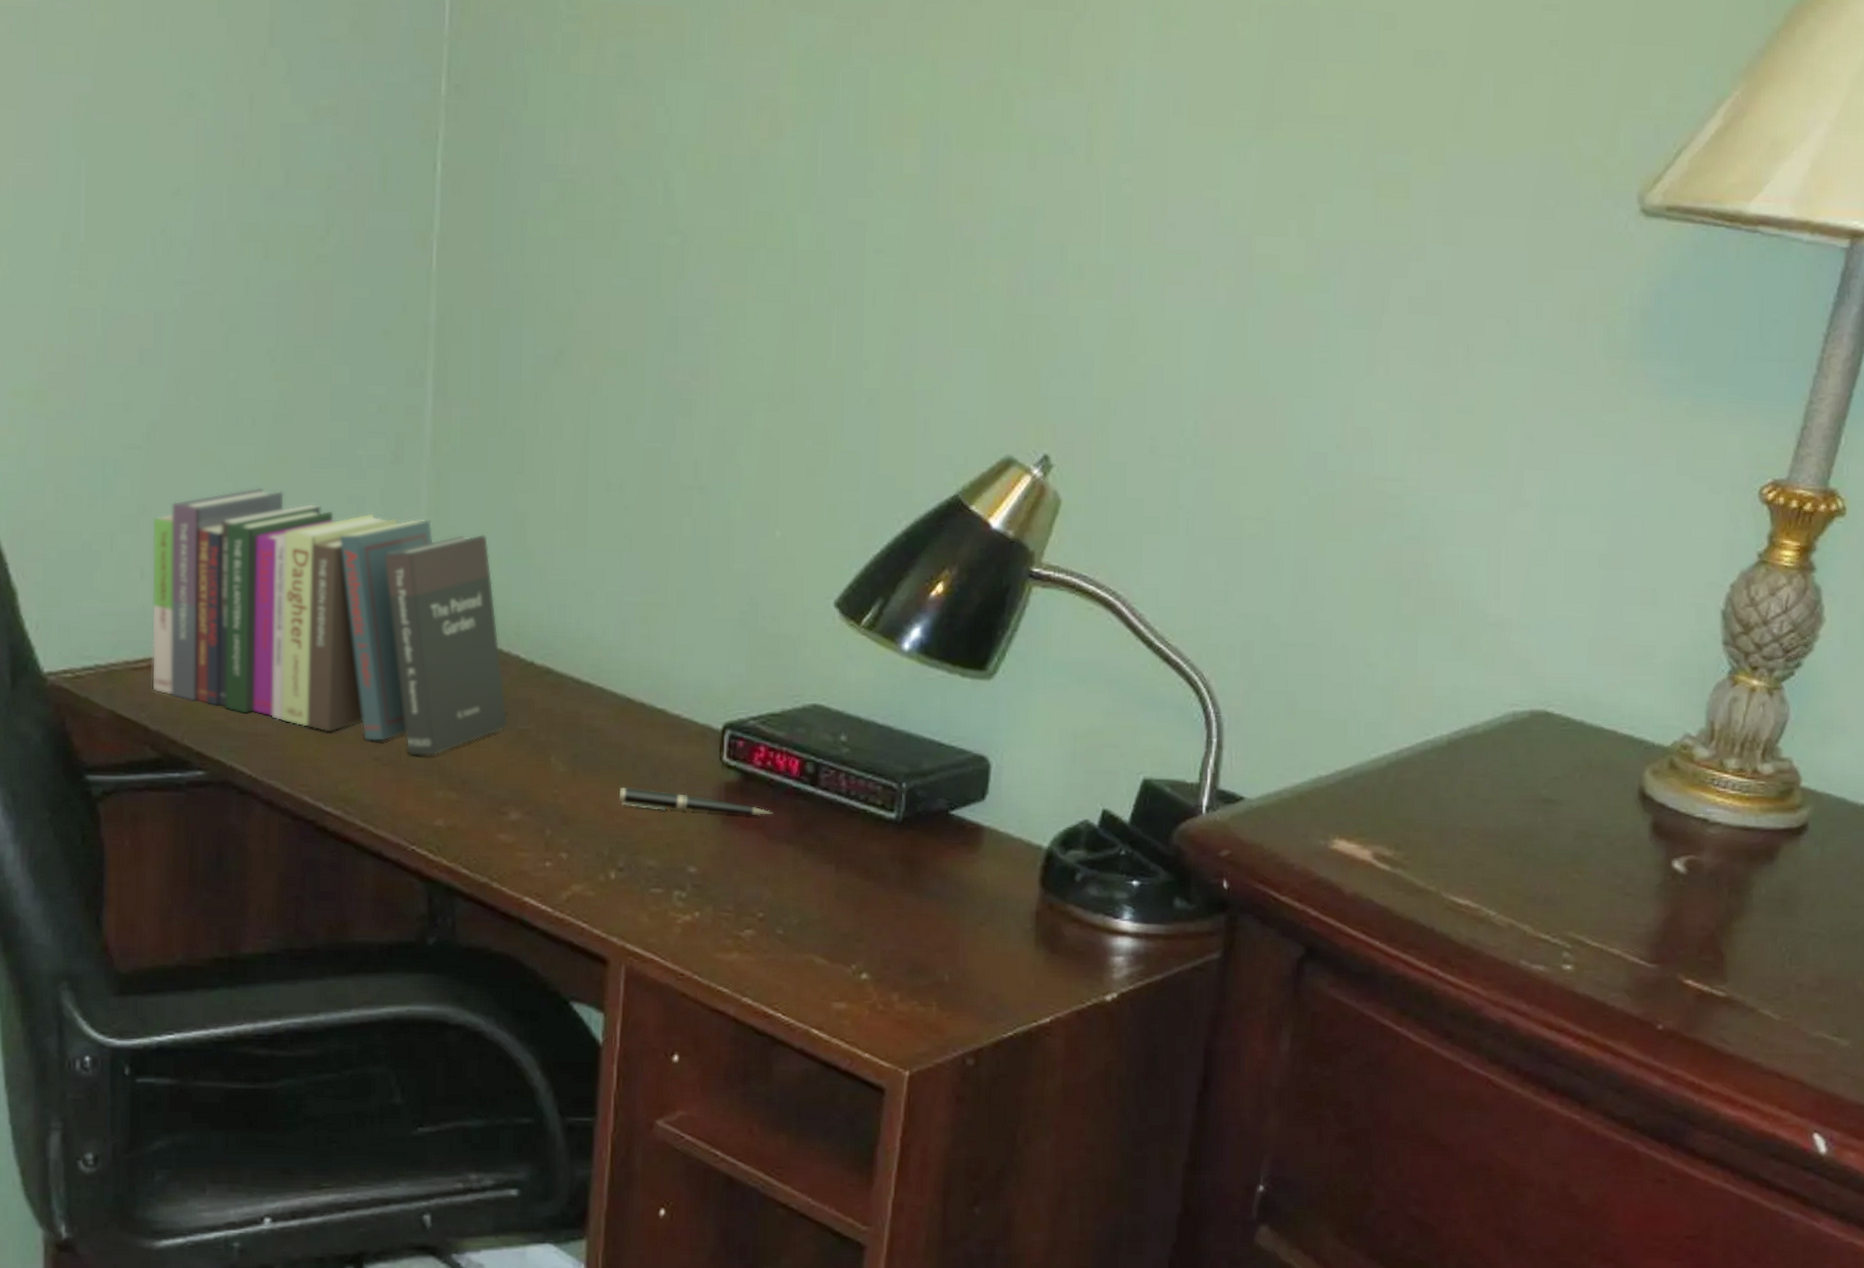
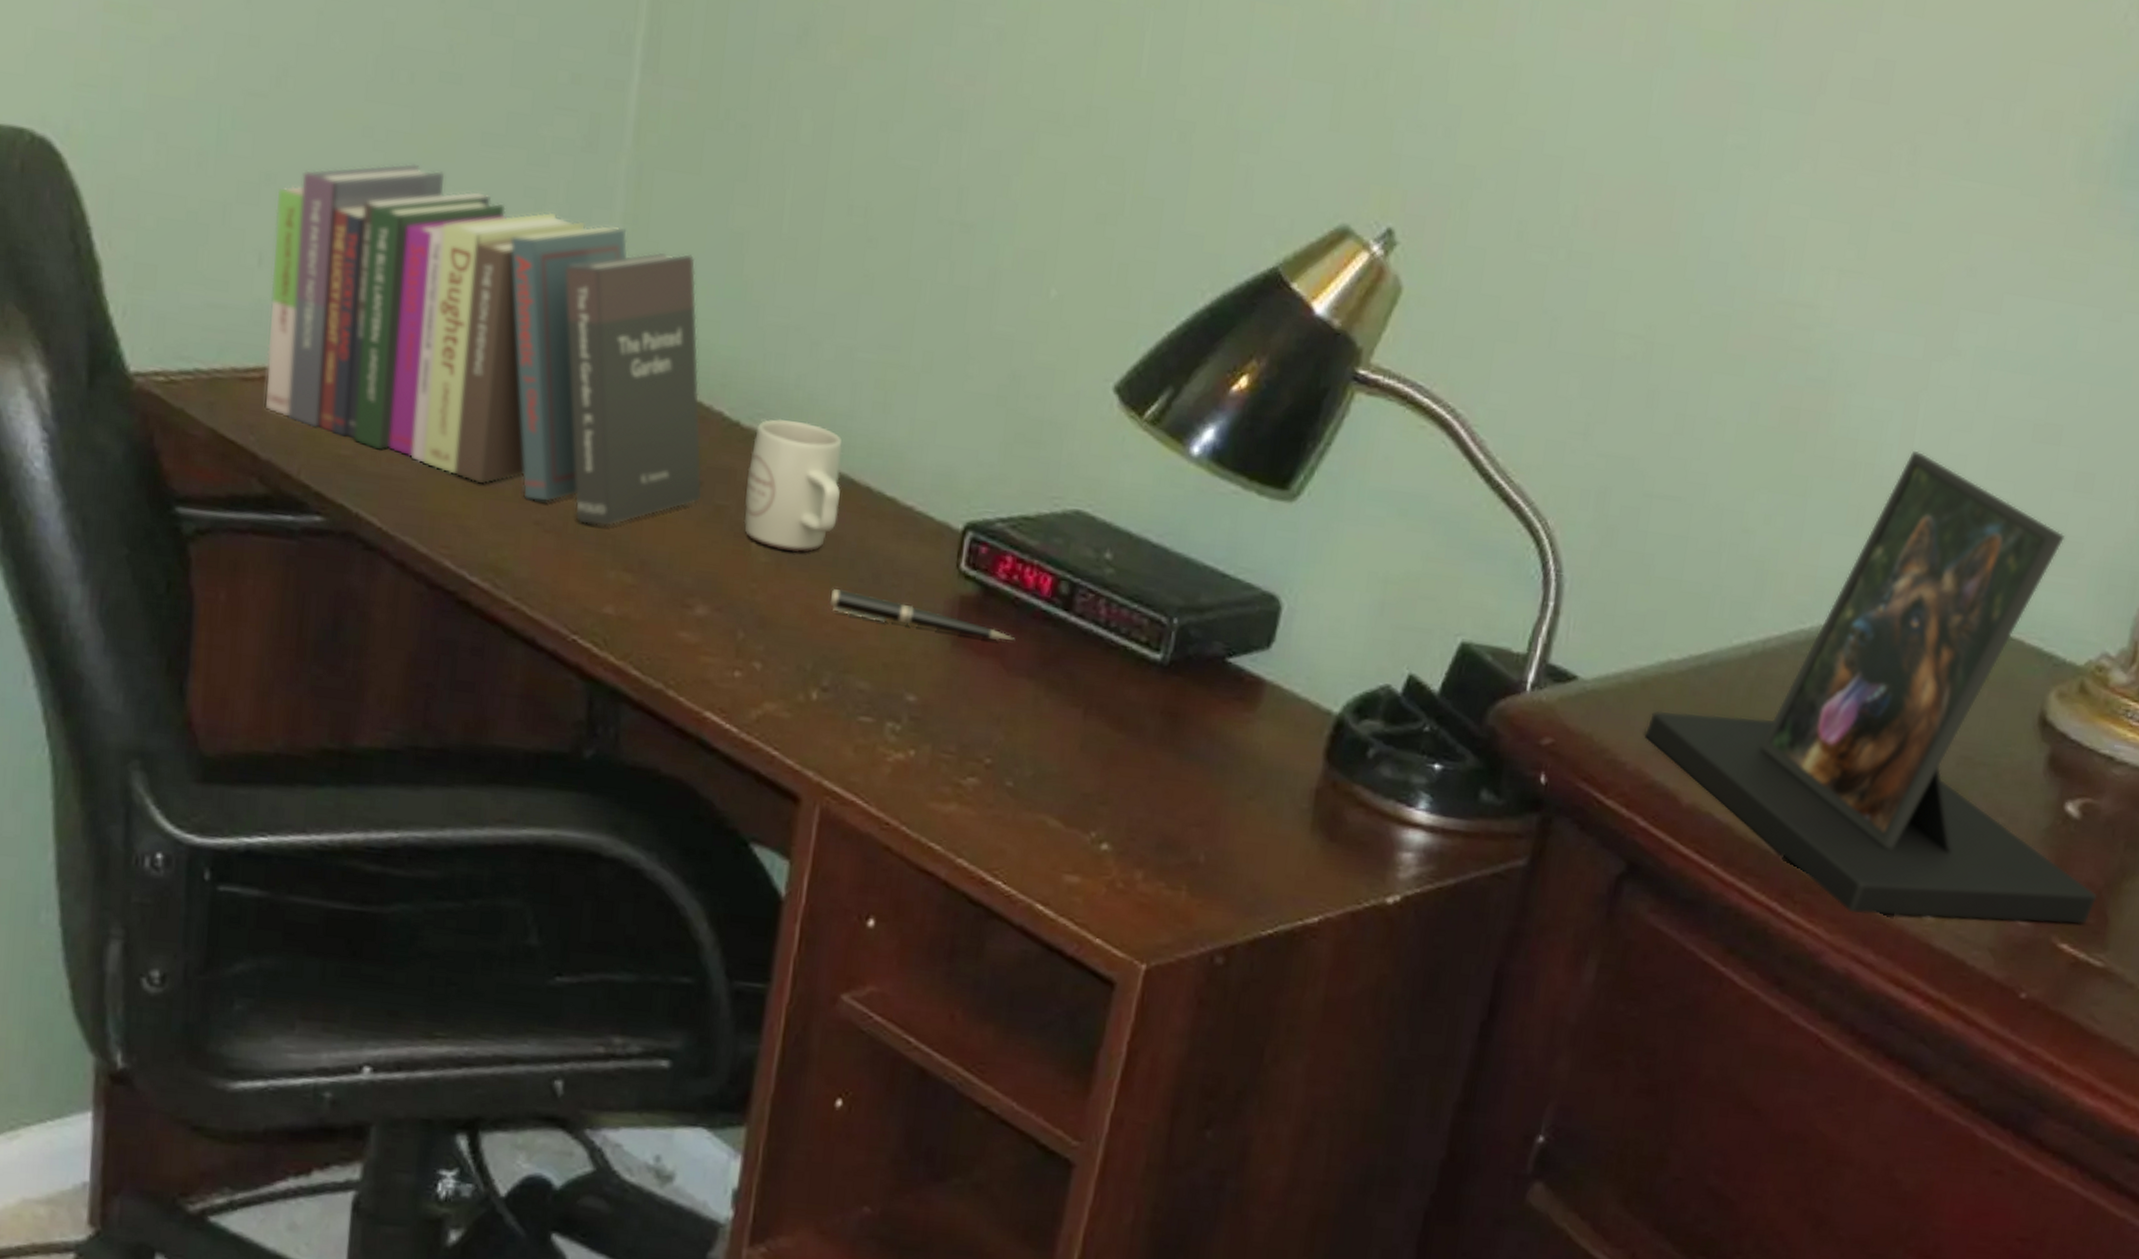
mug: none [542,655,619,761] -> present [743,418,843,553]
photo frame: none [1306,585,1712,971] -> present [1644,450,2098,925]

